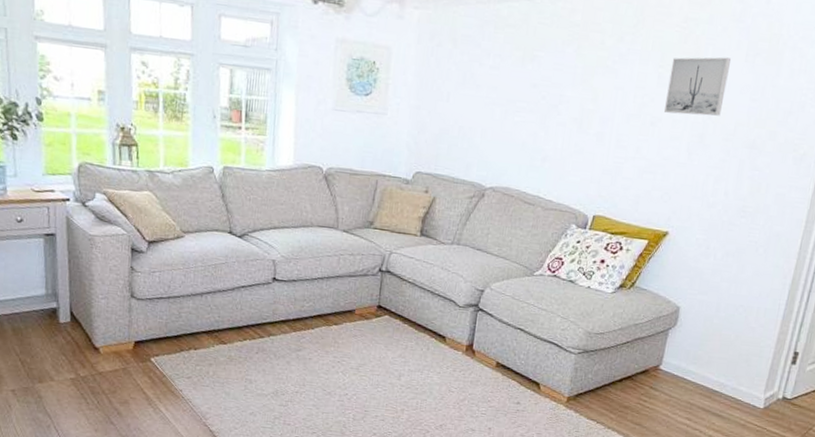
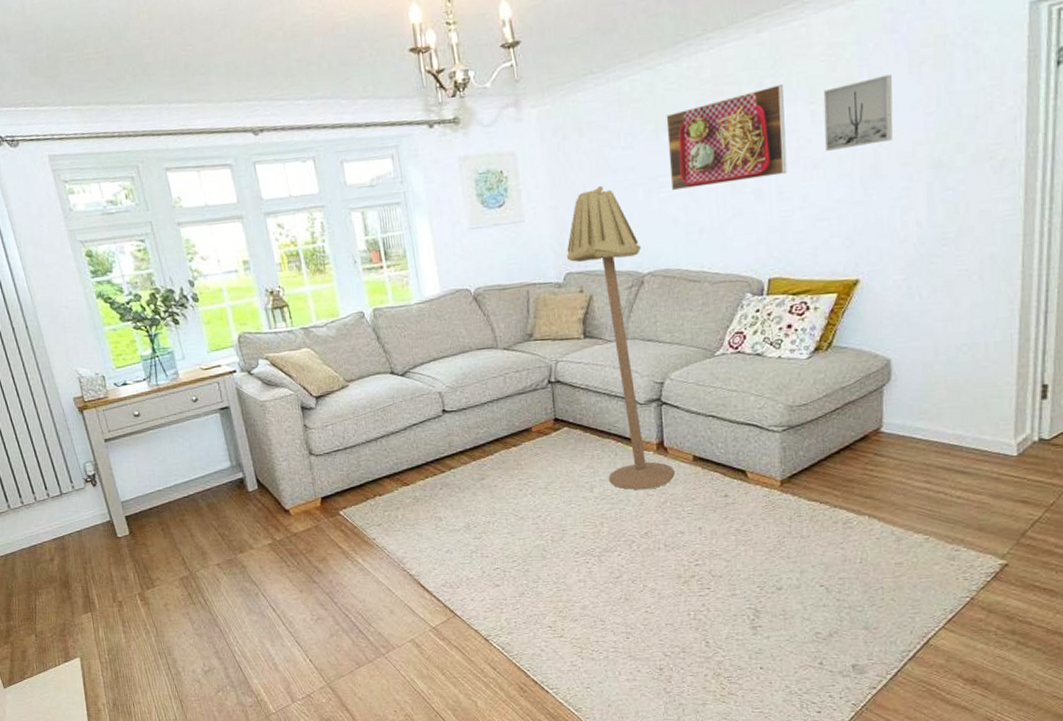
floor lamp: none [417,97,489,386] -> present [566,186,675,490]
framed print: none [525,43,641,125] -> present [666,84,787,191]

